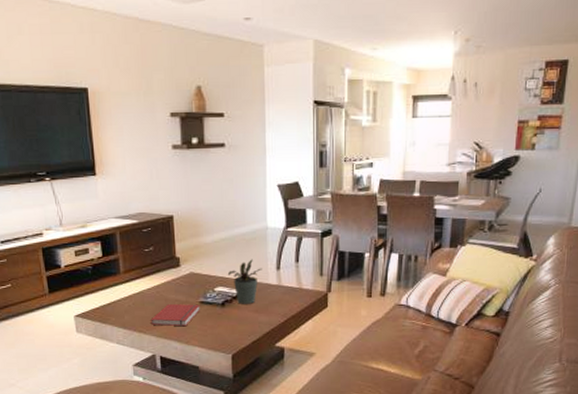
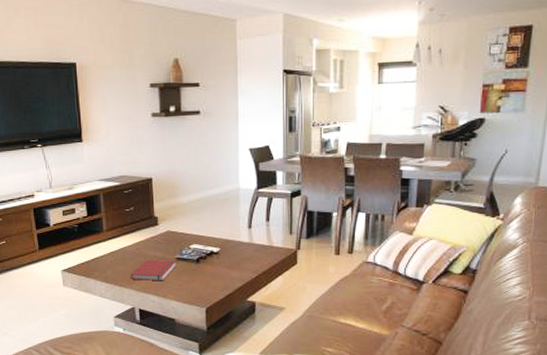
potted plant: present [227,259,262,304] -> none [202,218,235,261]

